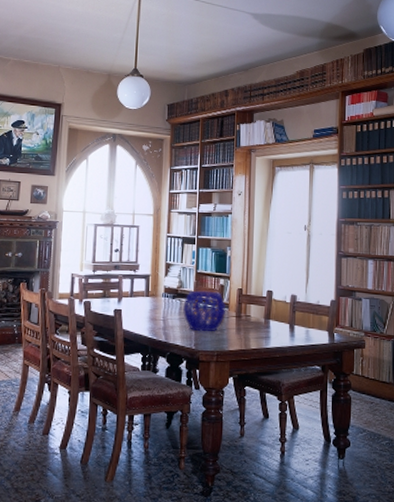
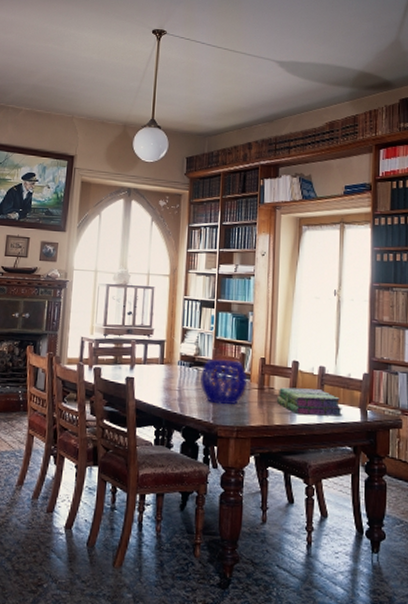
stack of books: none [252,314,312,340] -> present [276,387,342,417]

